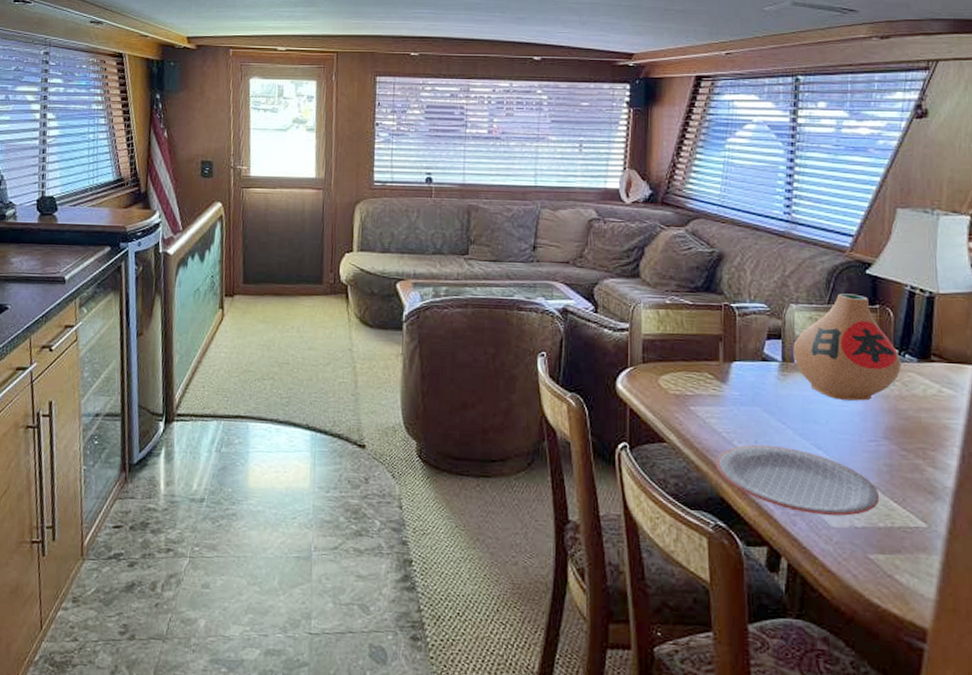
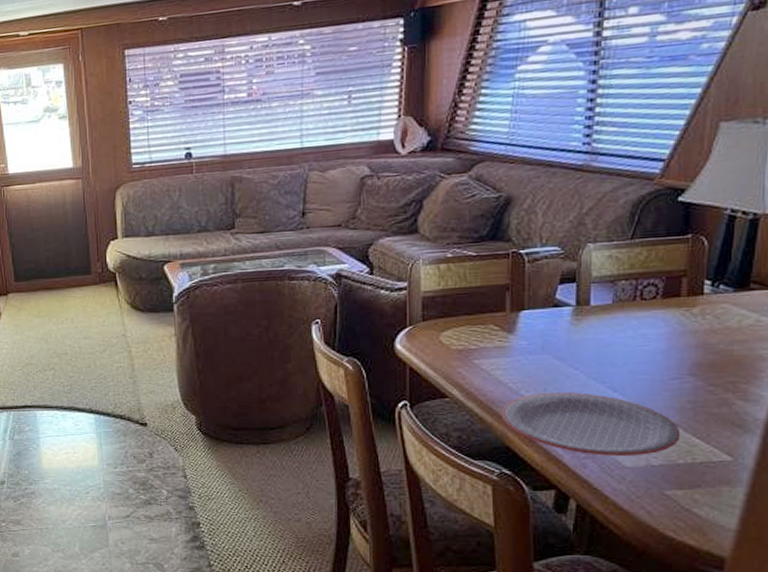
vase: present [793,293,902,401] -> none [589,225,714,340]

